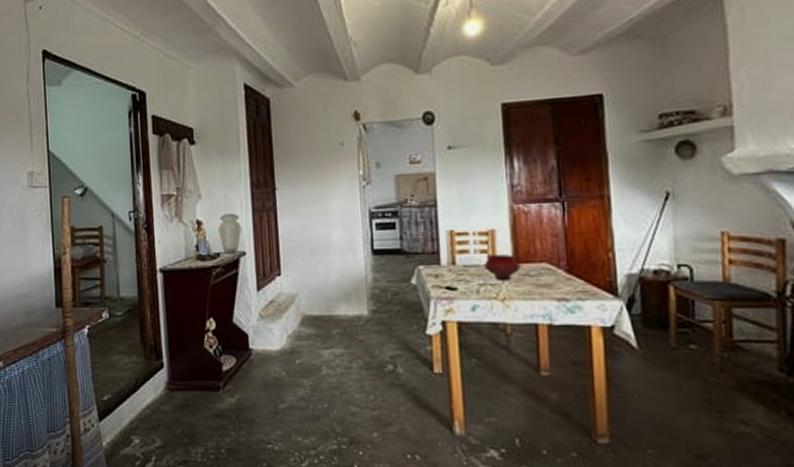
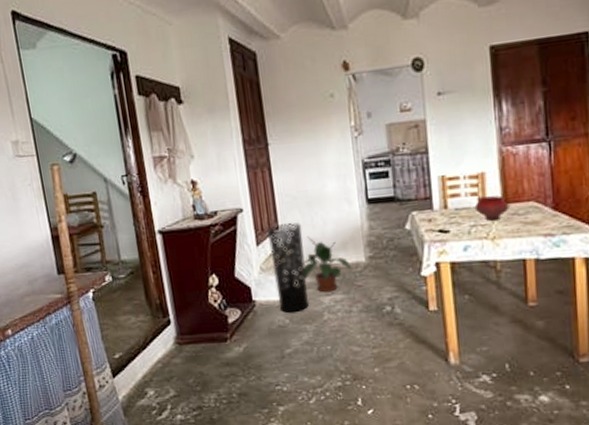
vase: present [218,212,242,255] -> none [213,171,238,213]
umbrella stand: none [269,269,307,365] -> present [267,222,309,314]
potted plant: none [304,284,354,346] -> present [303,236,352,293]

